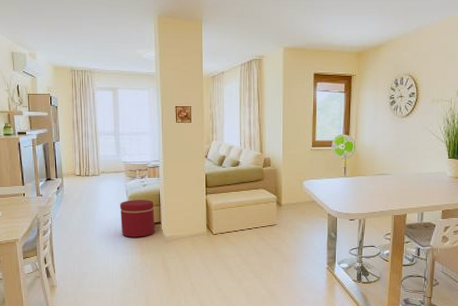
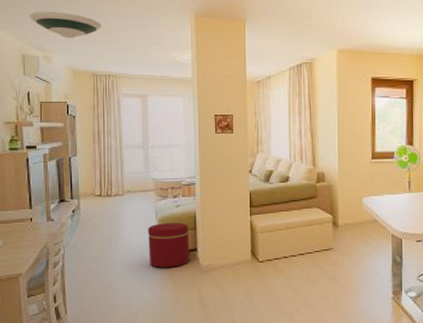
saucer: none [16,14,78,38] -> present [30,12,102,39]

